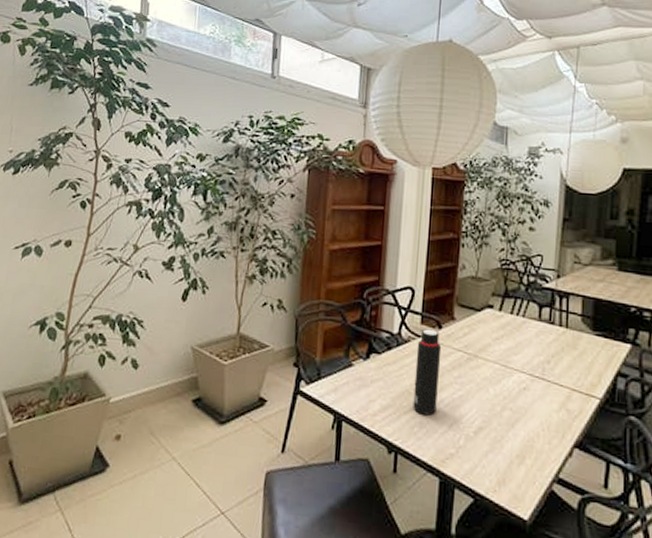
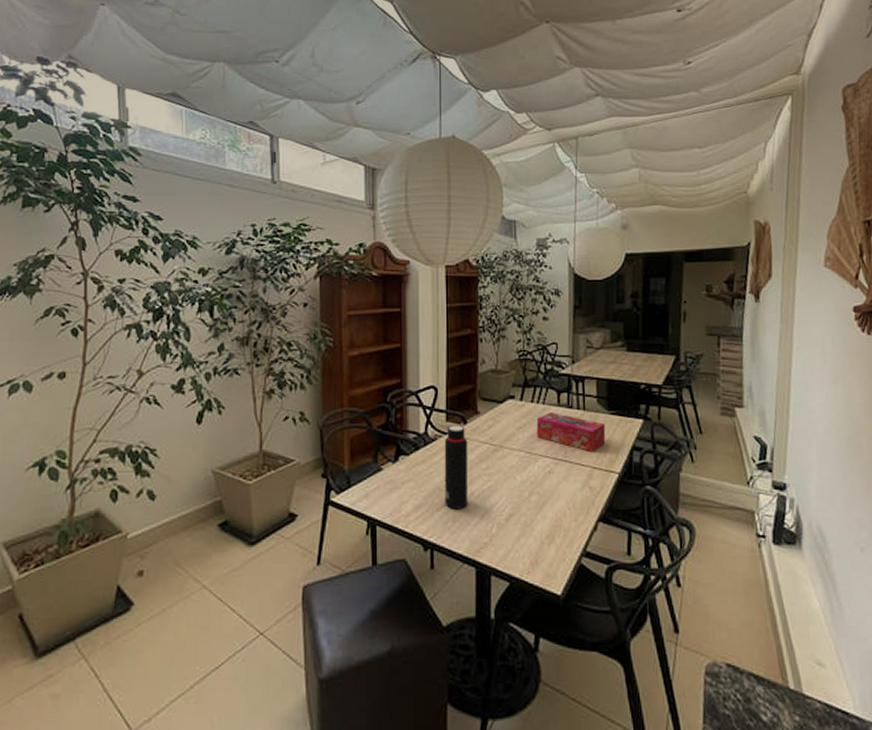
tissue box: none [513,326,589,374] -> present [536,413,606,453]

